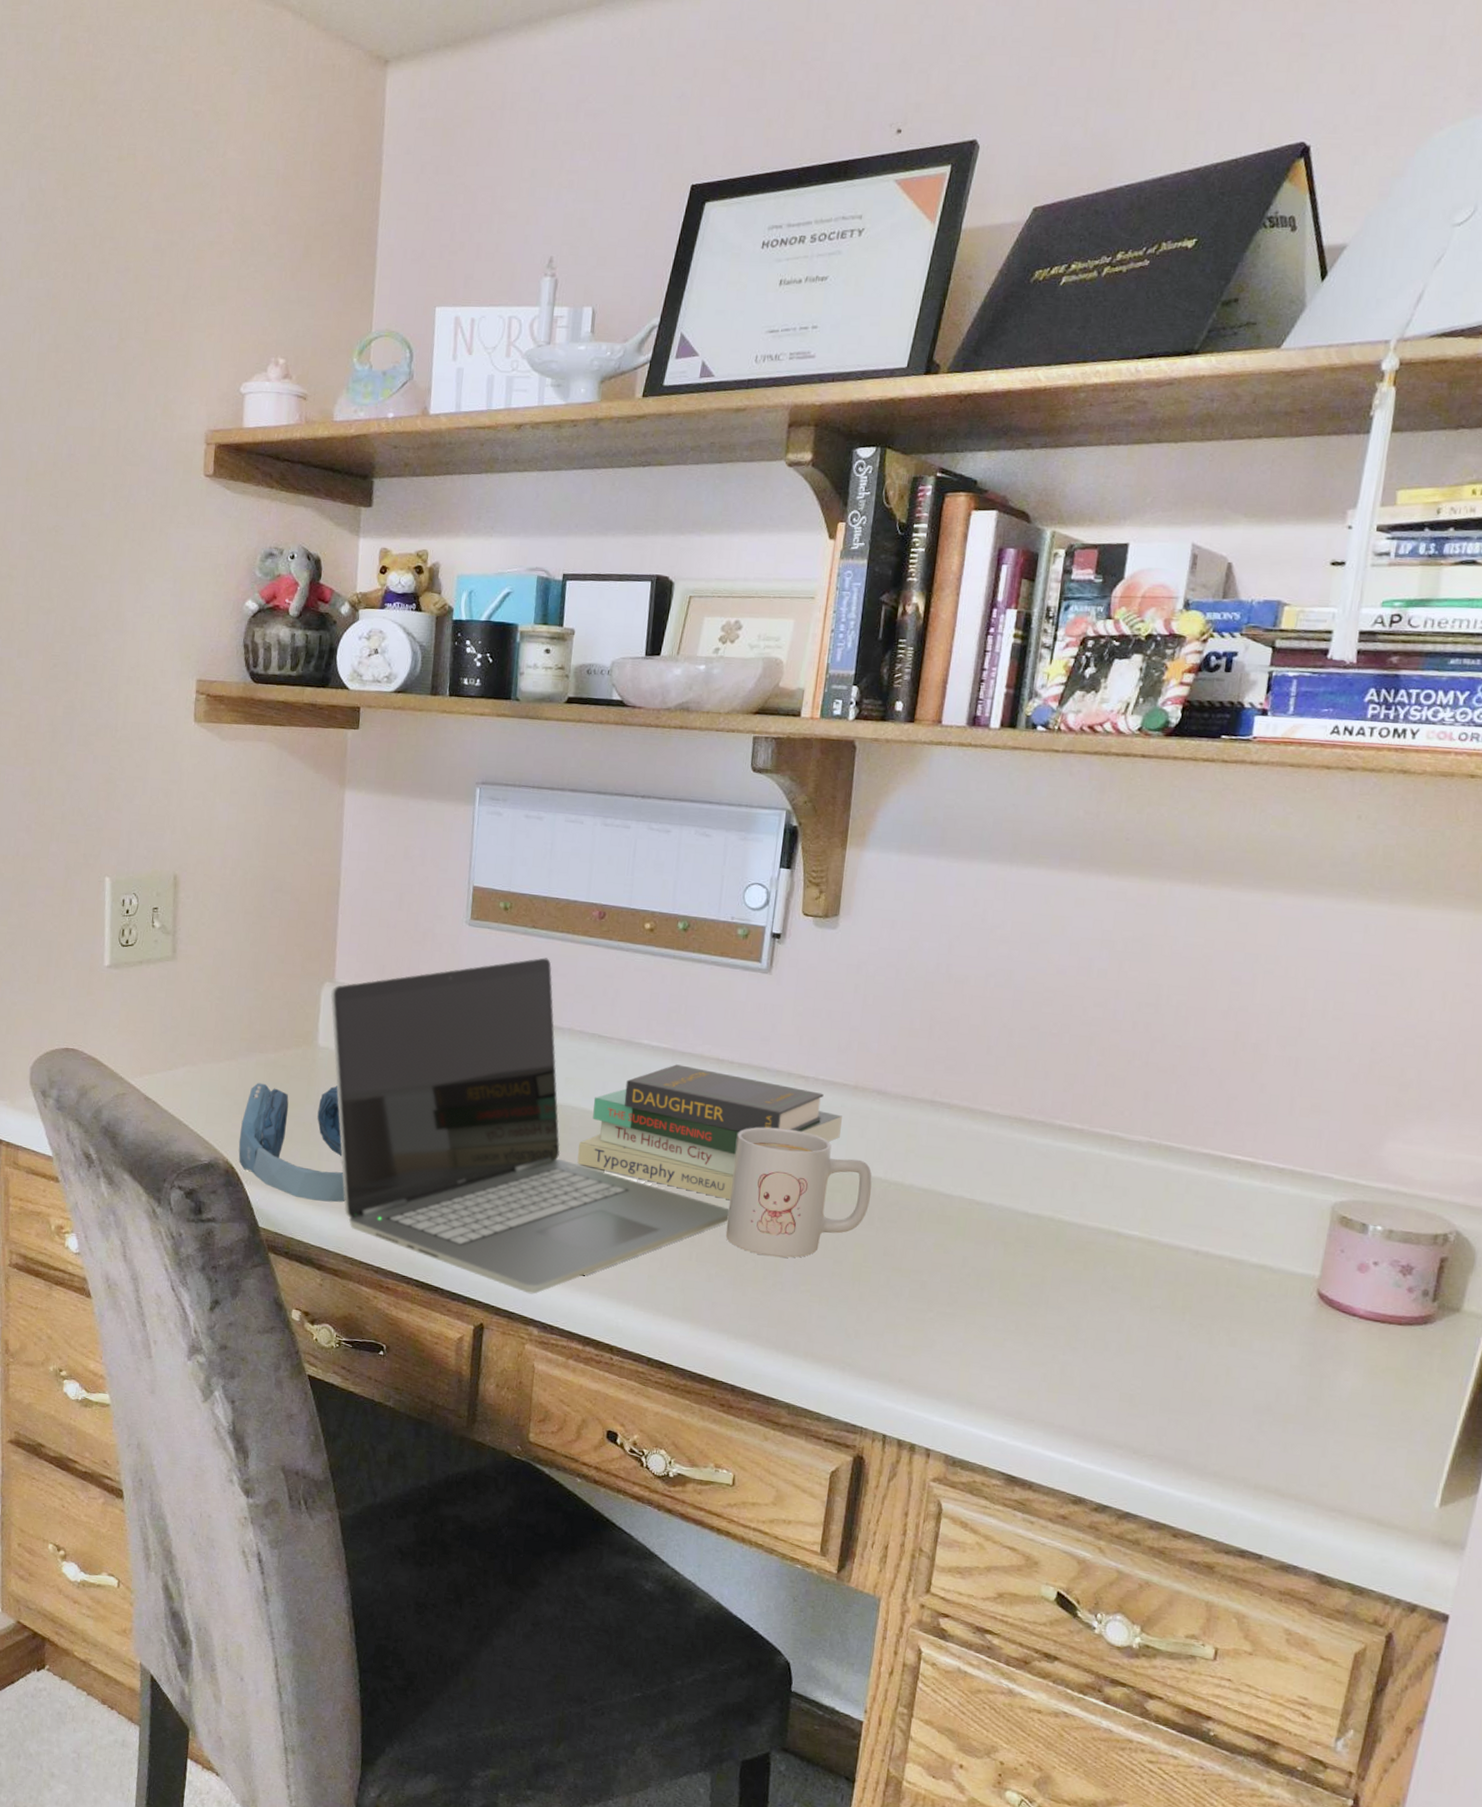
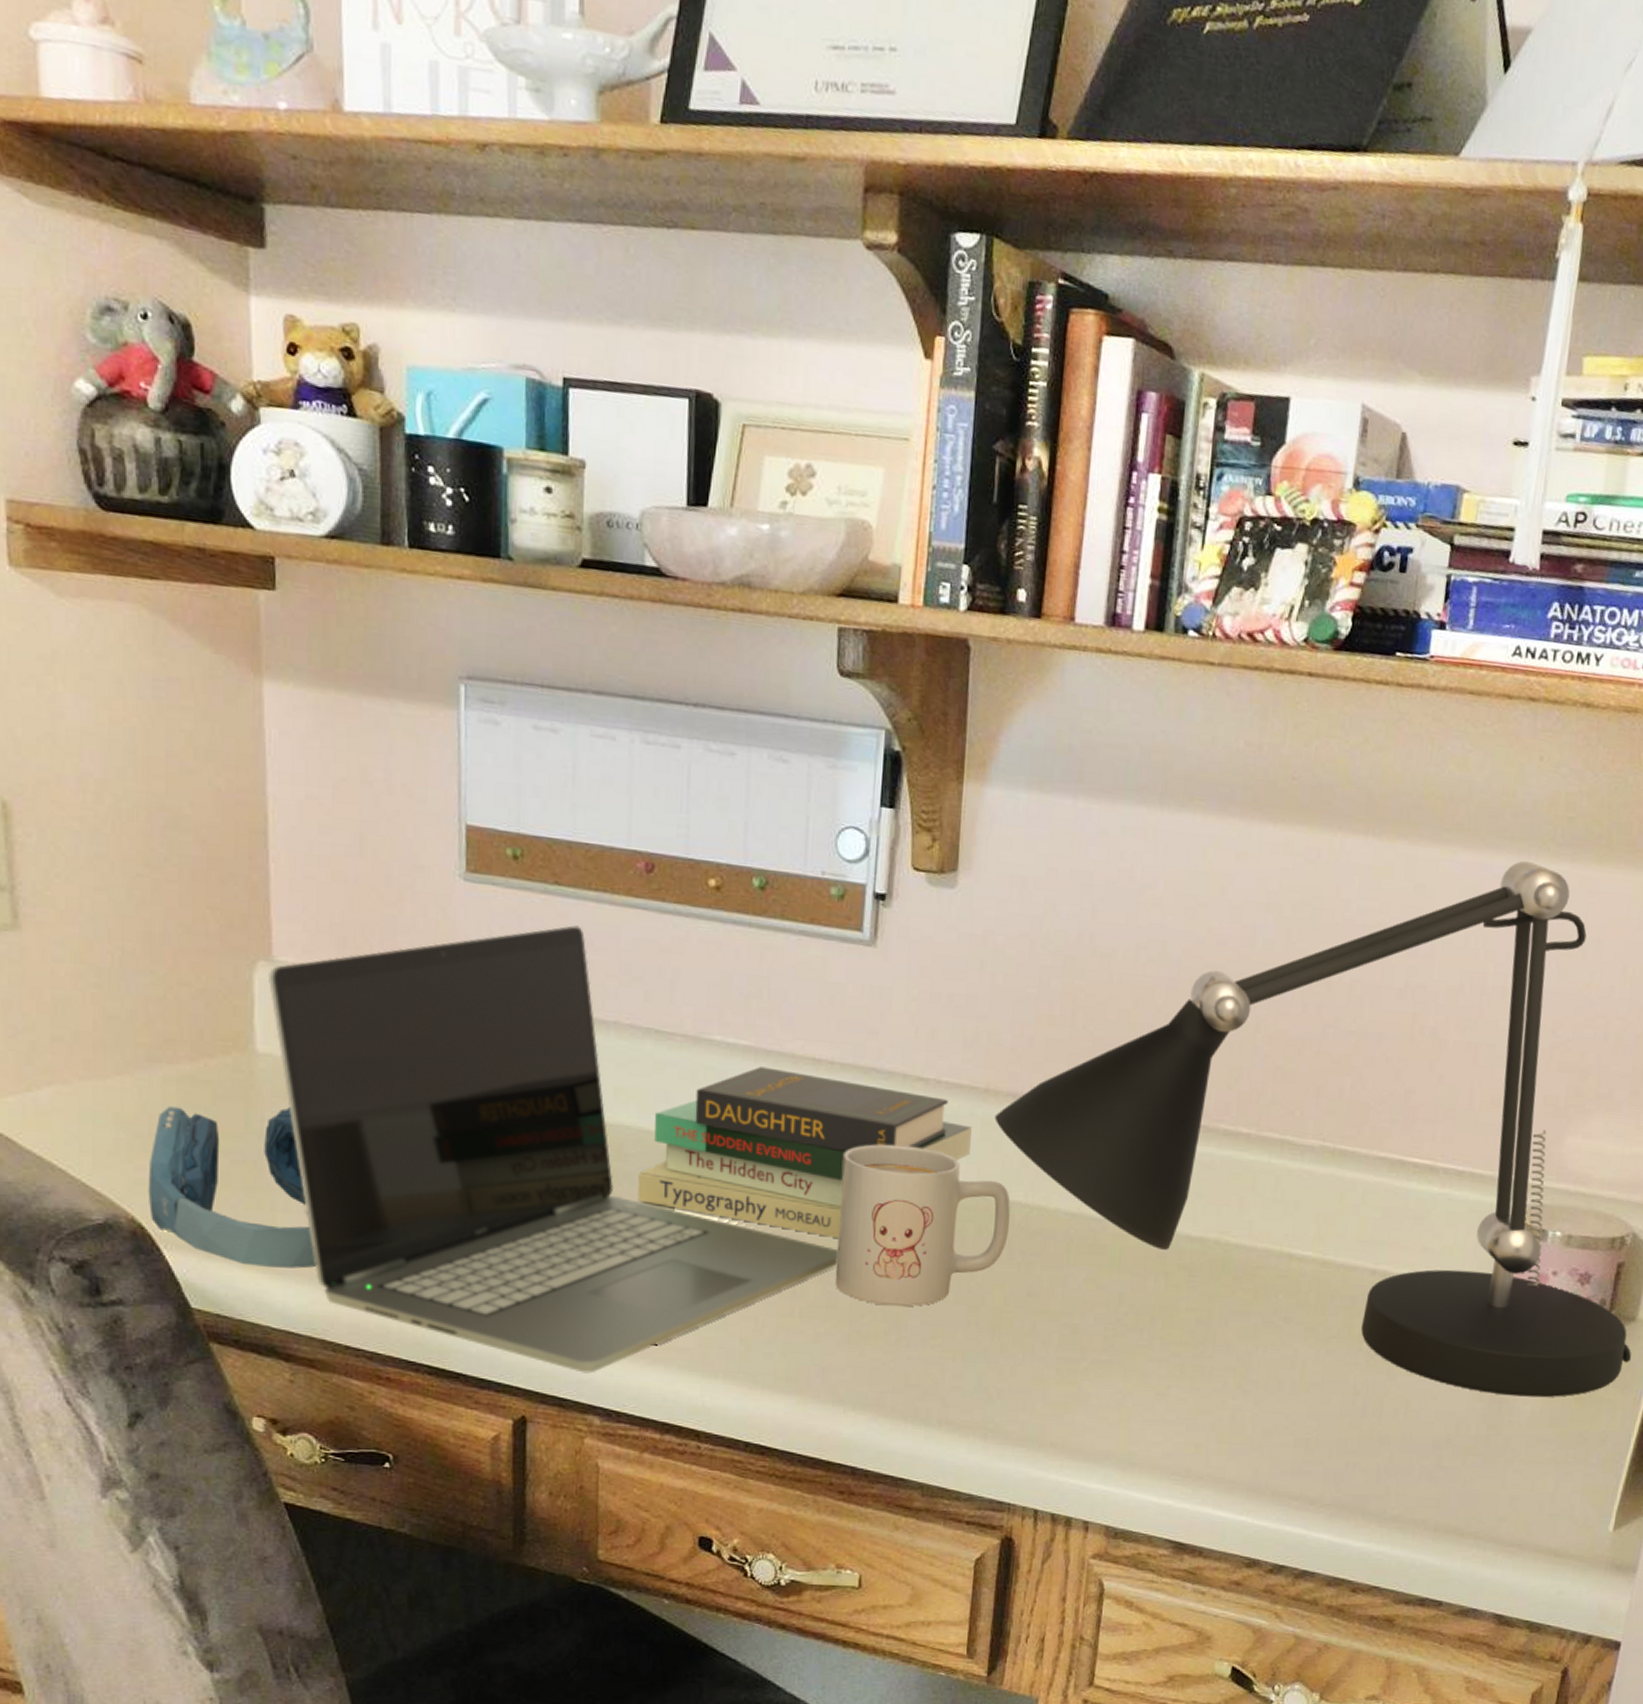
desk lamp: none [861,903,1456,1377] -> present [994,861,1631,1398]

